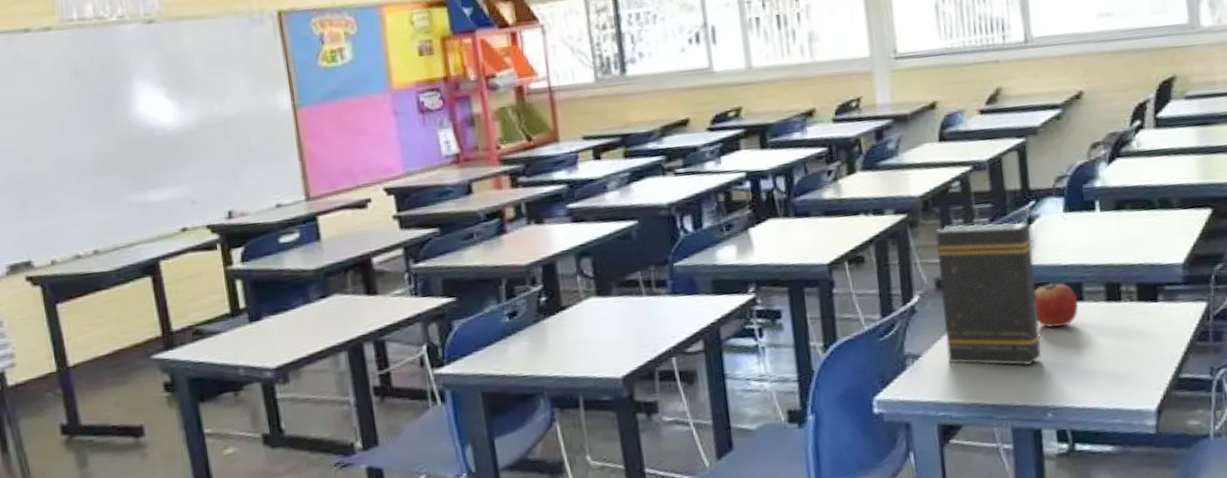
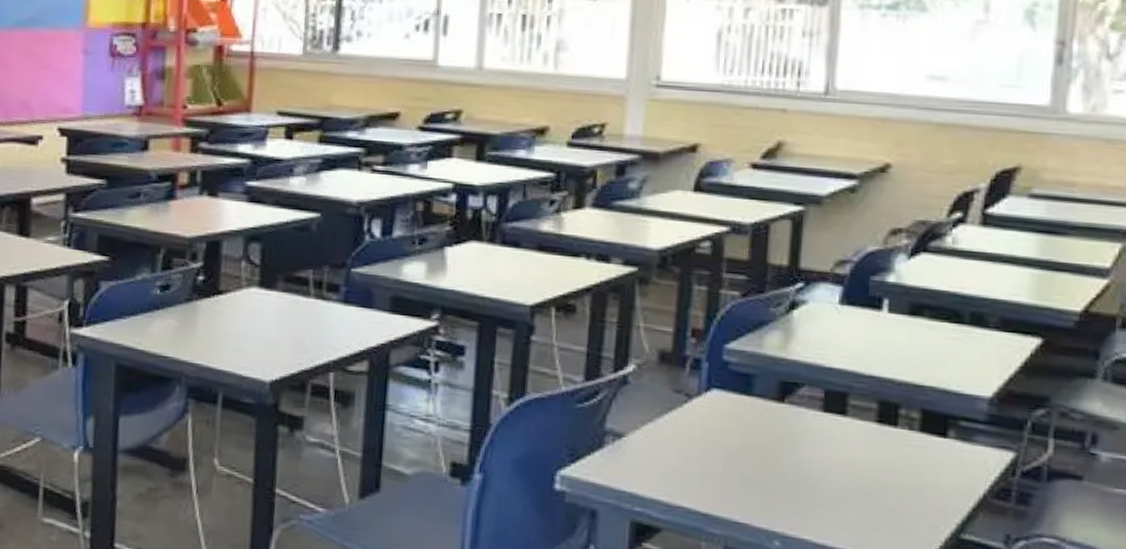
book: present [935,222,1042,366] -> none [657,291,793,478]
apple: present [1034,280,1078,328] -> none [780,383,838,442]

